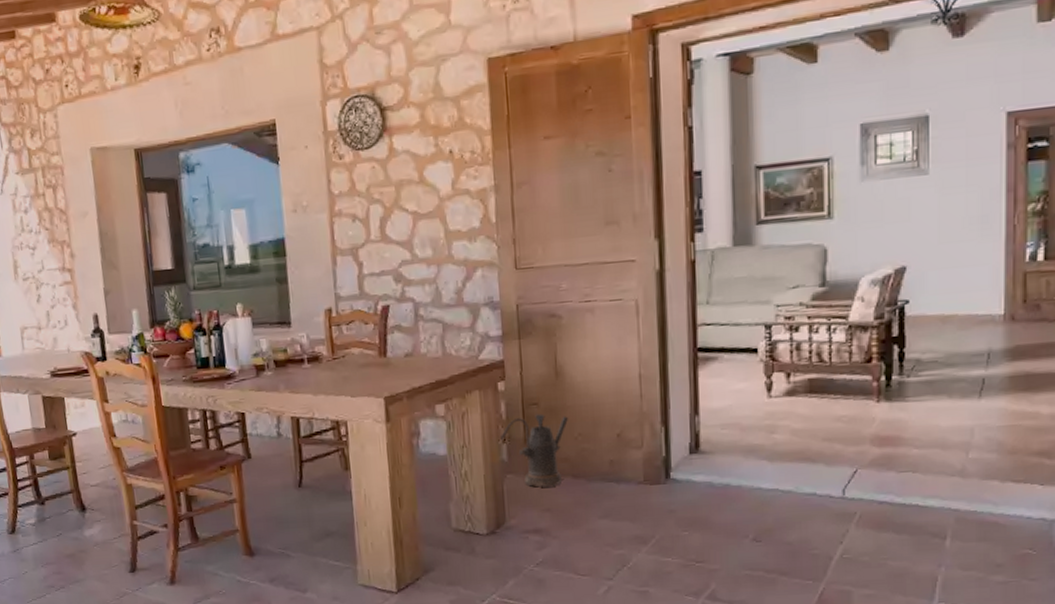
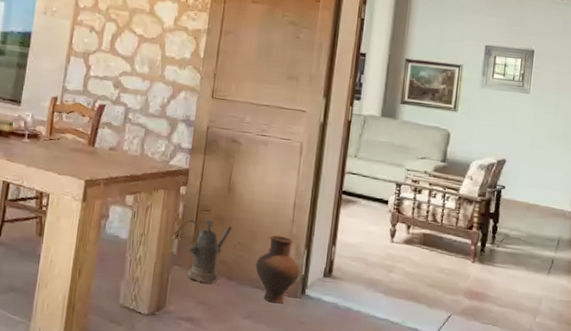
vase: none [604,416,660,495] -> present [255,235,301,304]

